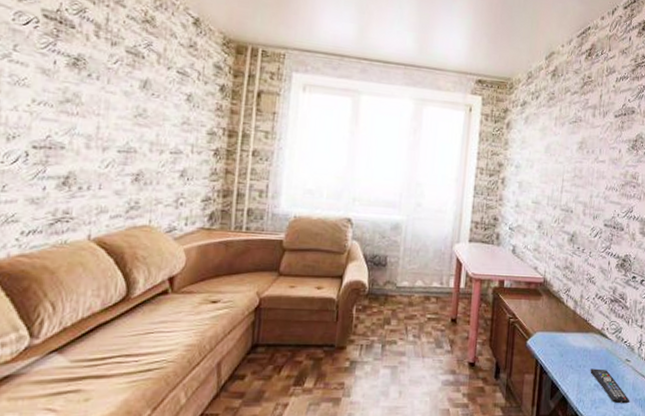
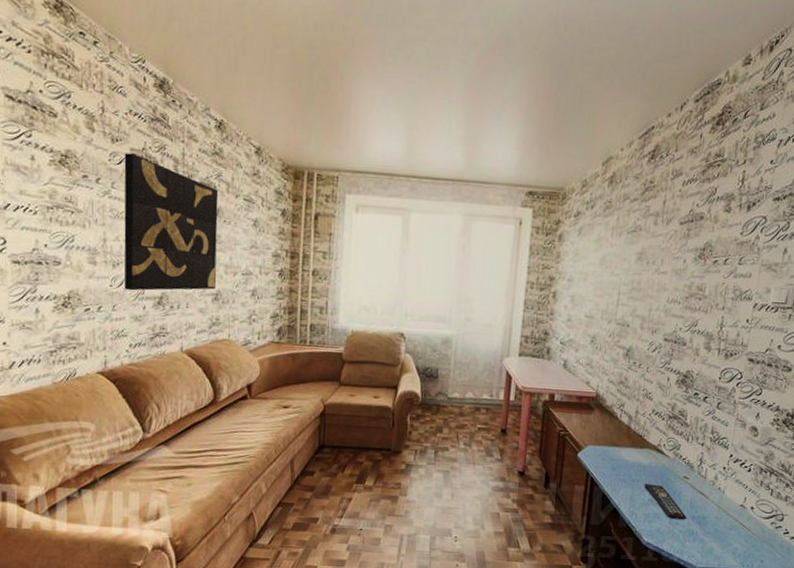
wall art: none [20,13,148,170] -> present [124,153,219,291]

